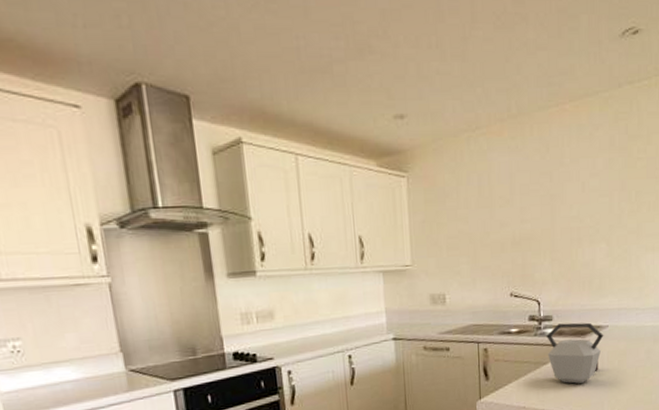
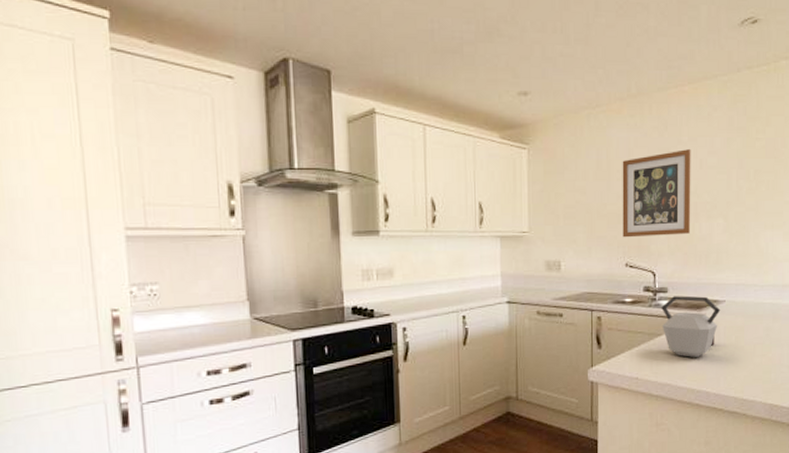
wall art: none [504,172,574,267] -> present [622,149,691,238]

